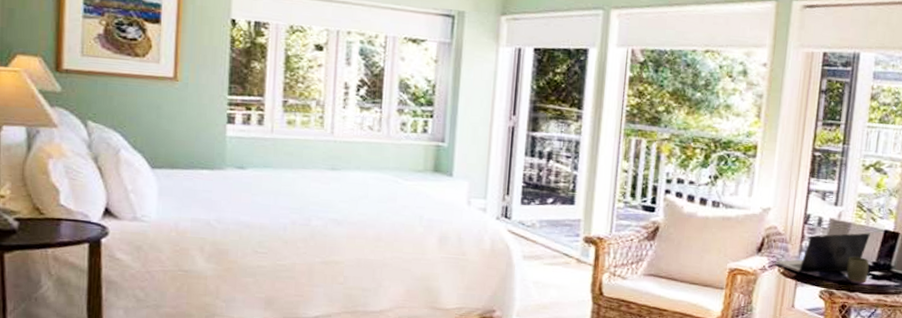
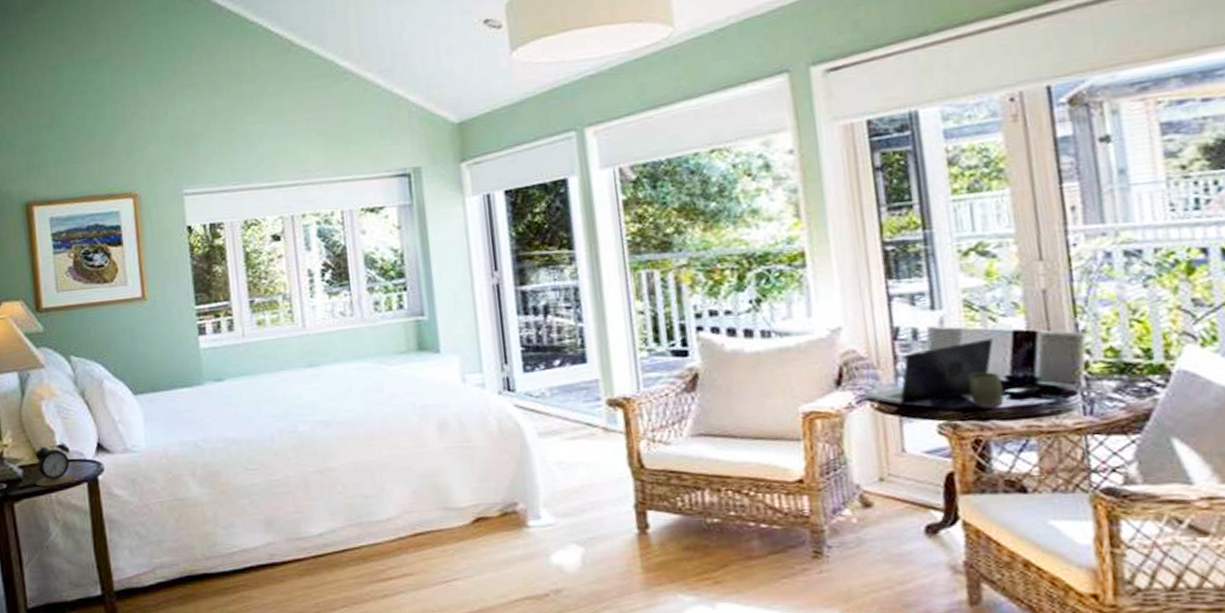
alarm clock: none [31,199,76,243] -> present [35,440,75,487]

